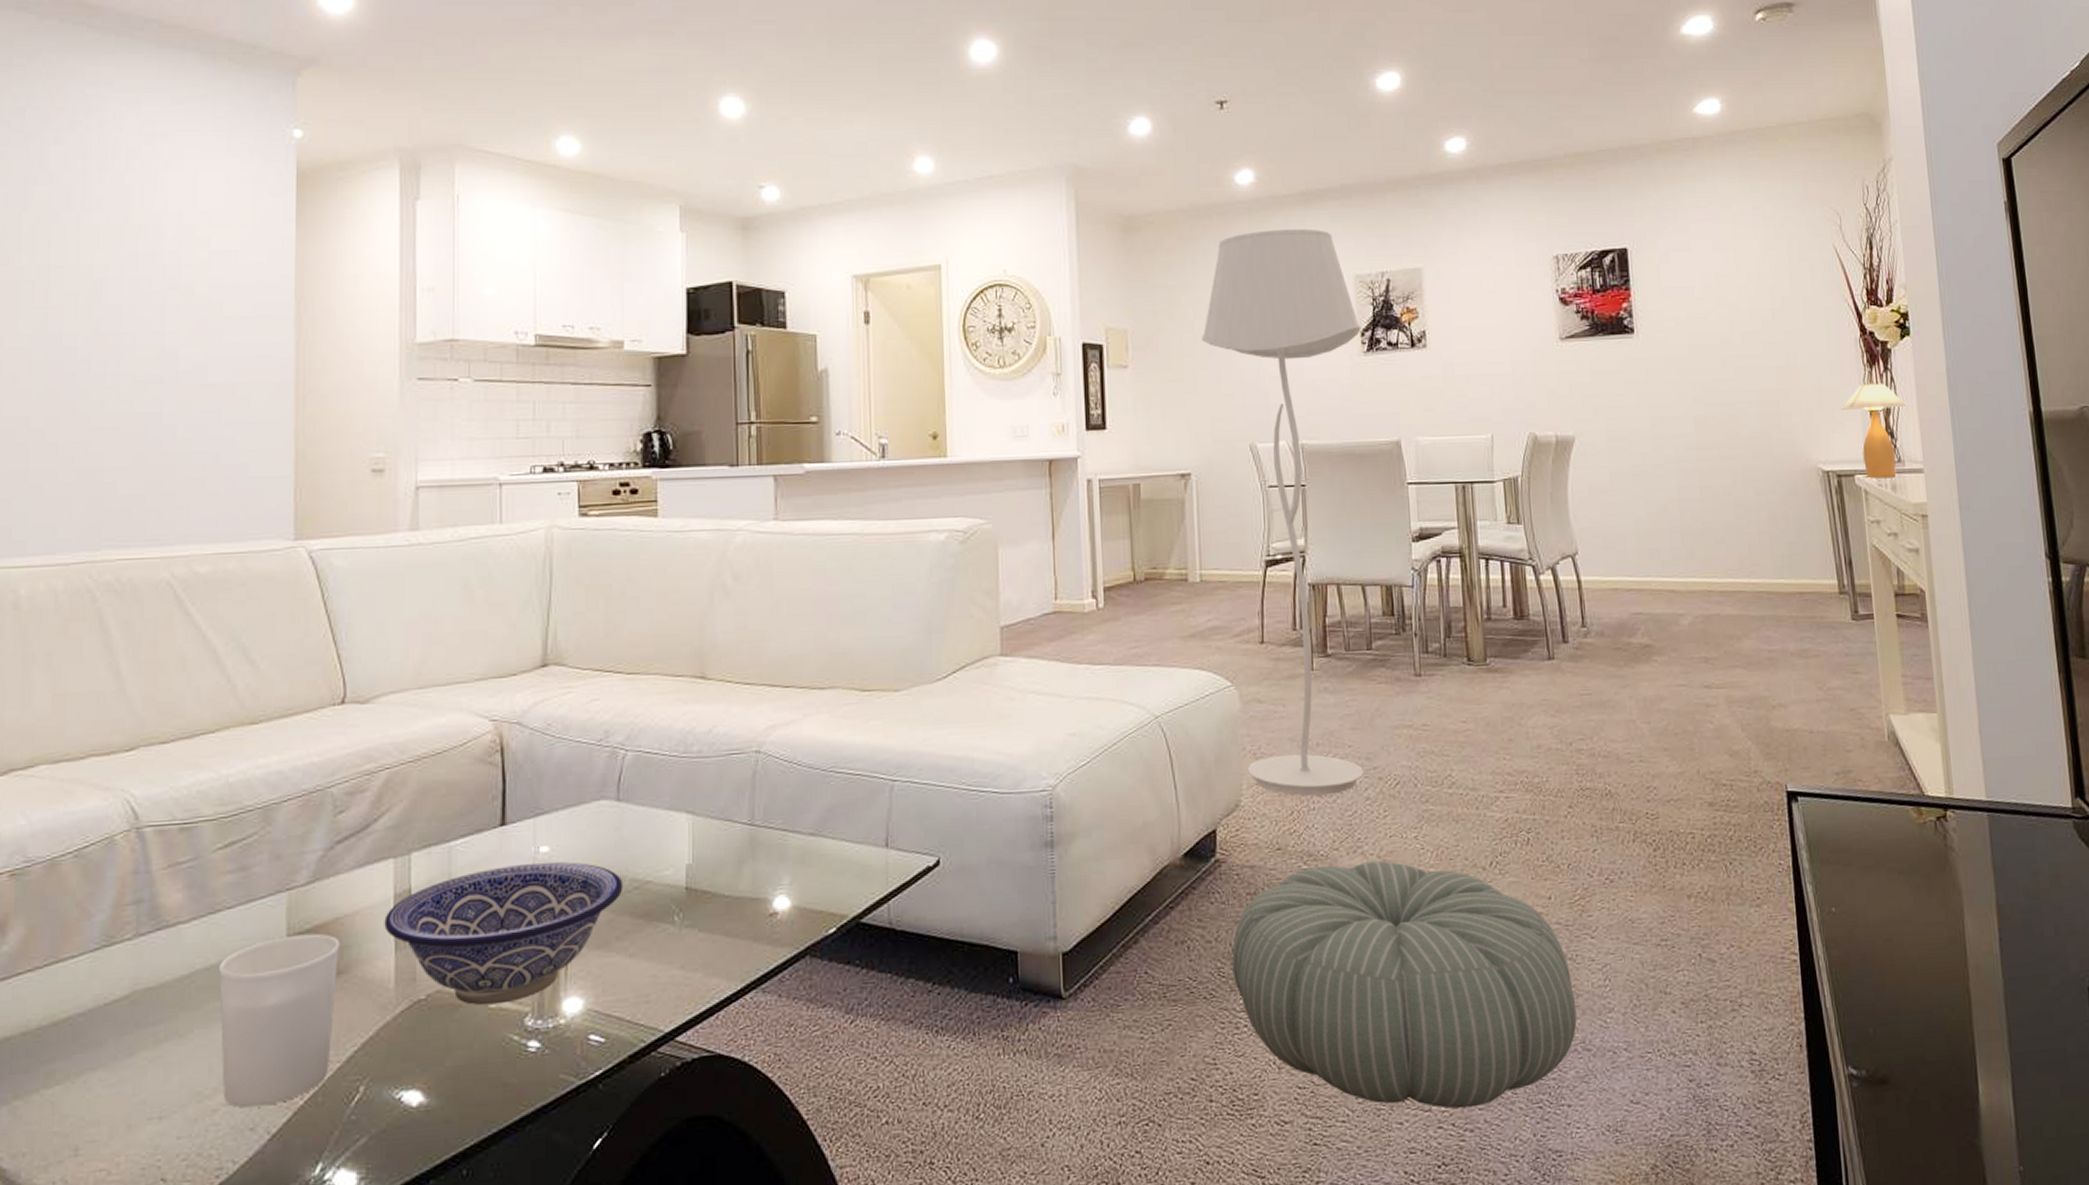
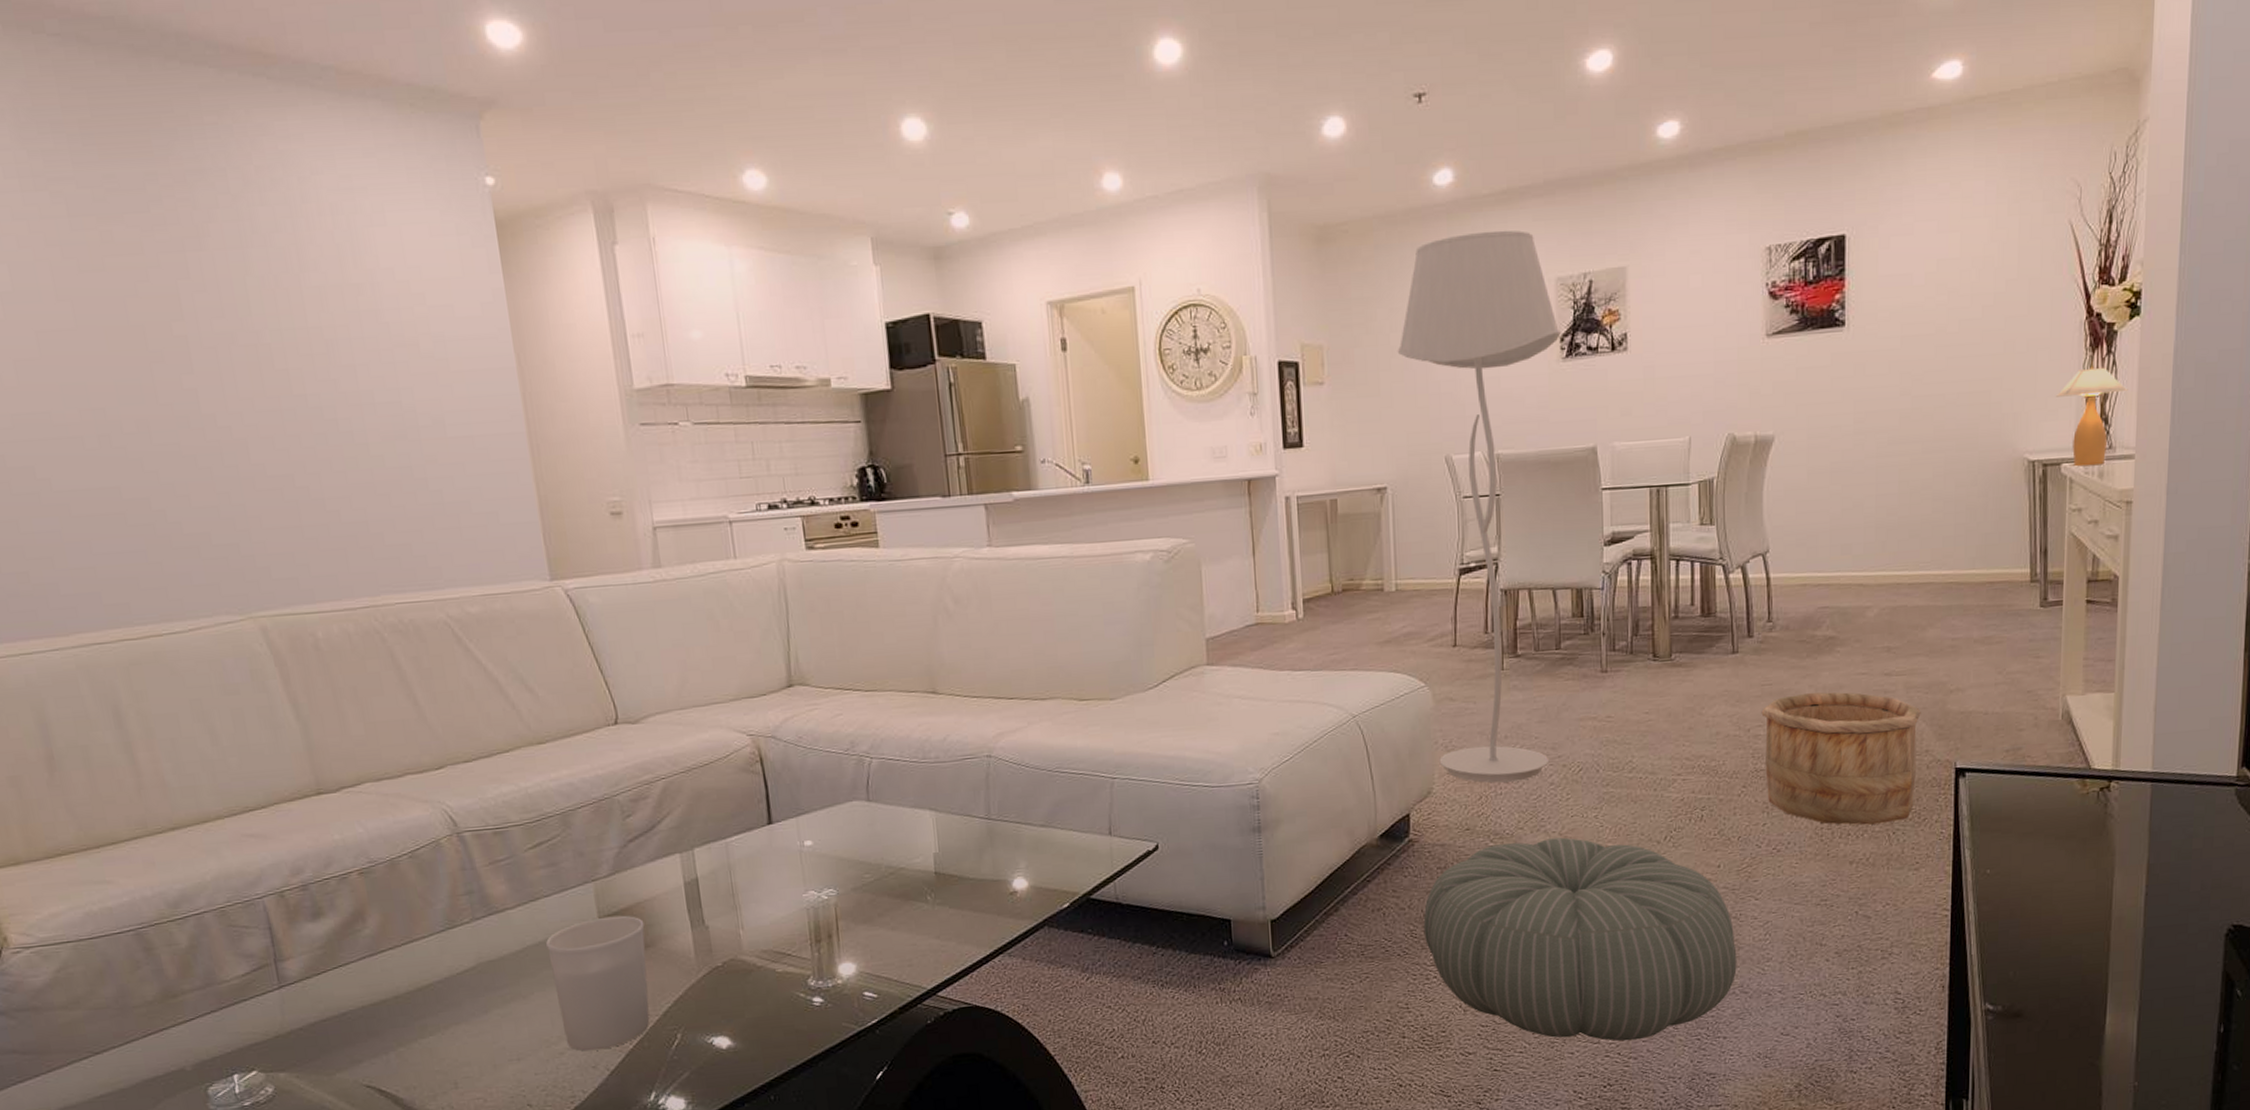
decorative bowl: present [384,862,623,1006] -> none [678,853,881,970]
wooden bucket: none [1582,704,1748,854] -> present [1761,692,1921,825]

